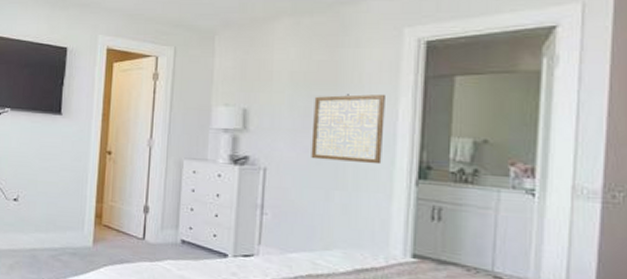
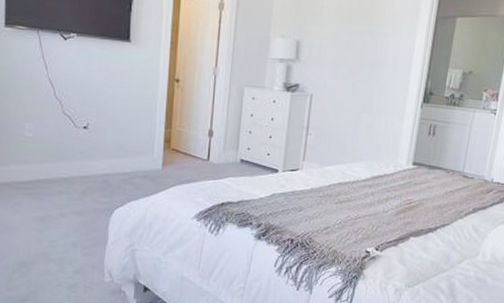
wall art: present [311,94,385,165] -> none [348,30,407,91]

